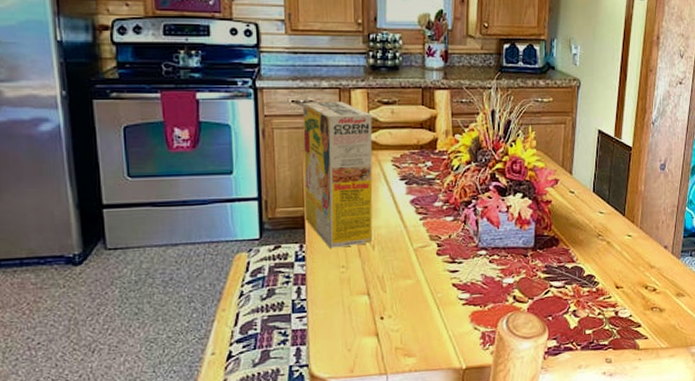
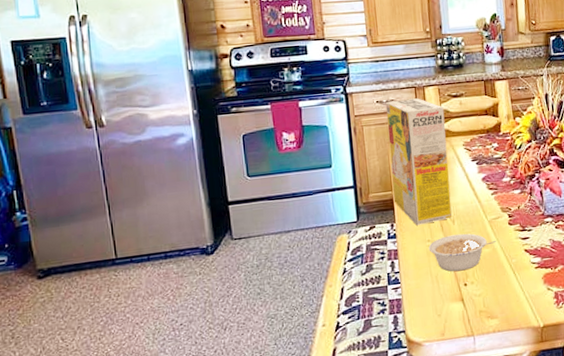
legume: none [342,261,421,303] -> present [428,233,496,272]

